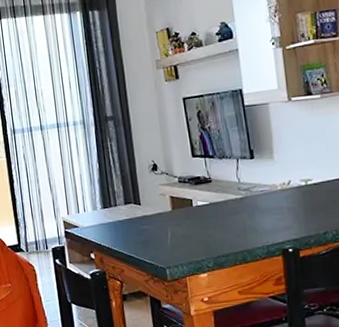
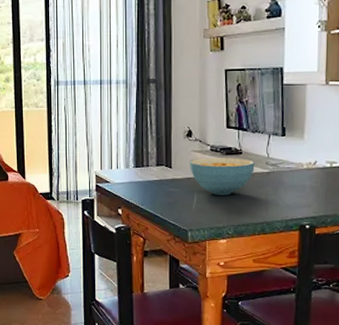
cereal bowl: none [158,186,227,228] -> present [190,158,255,195]

